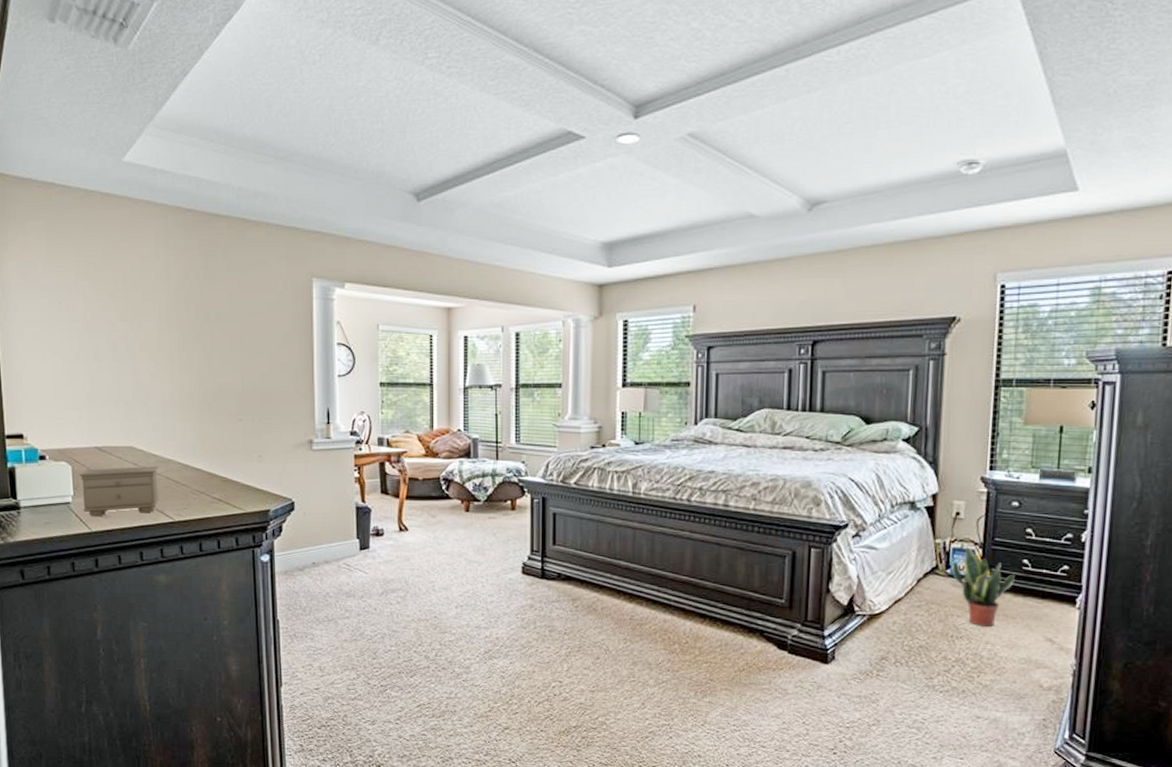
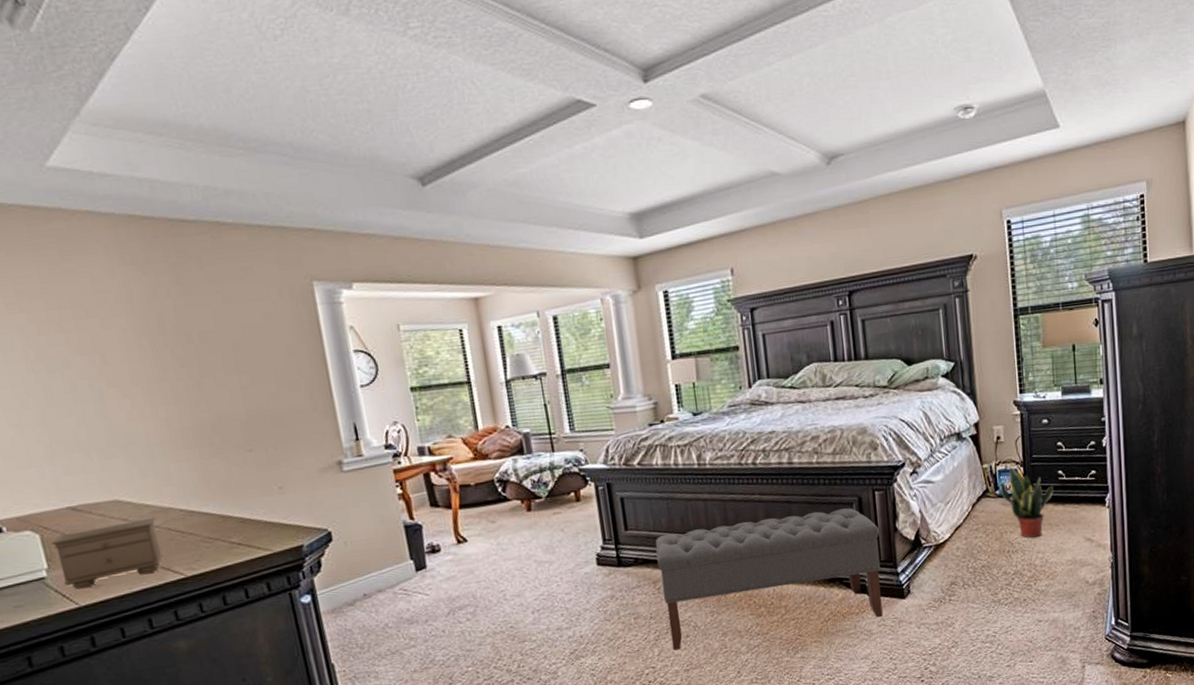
bench: none [579,555,810,677] -> present [655,508,883,650]

